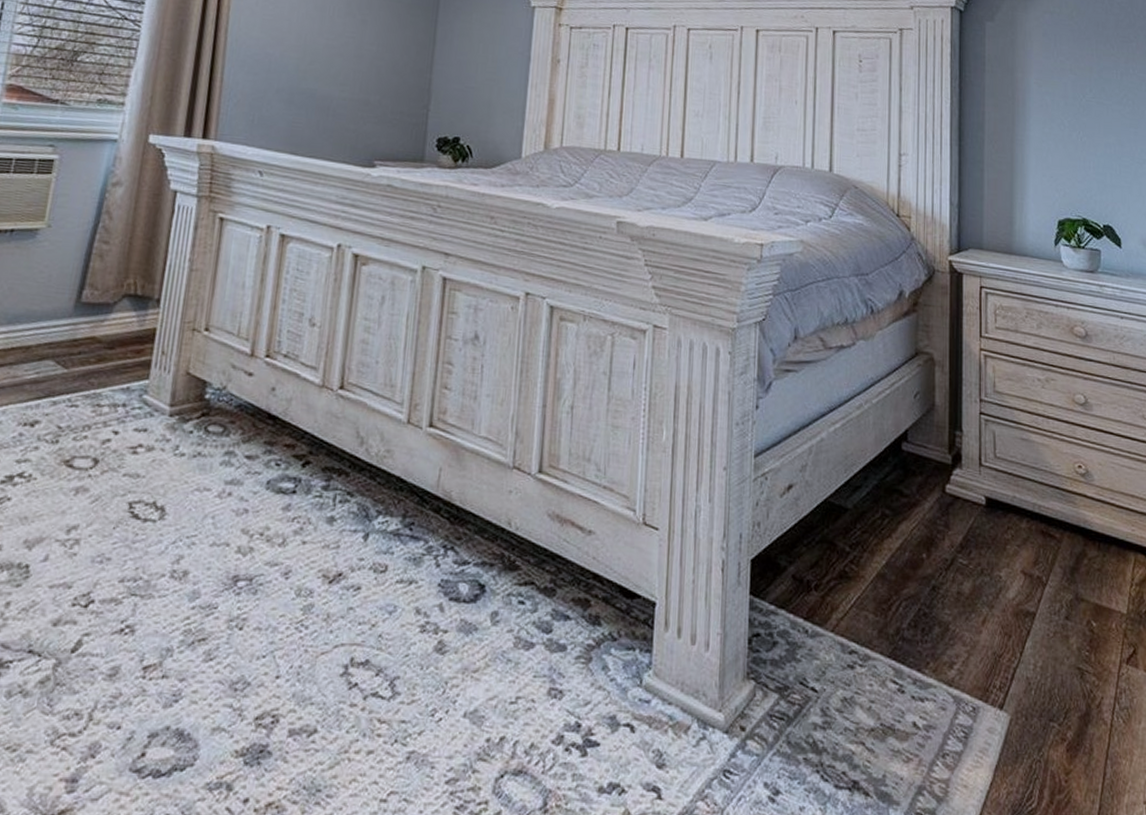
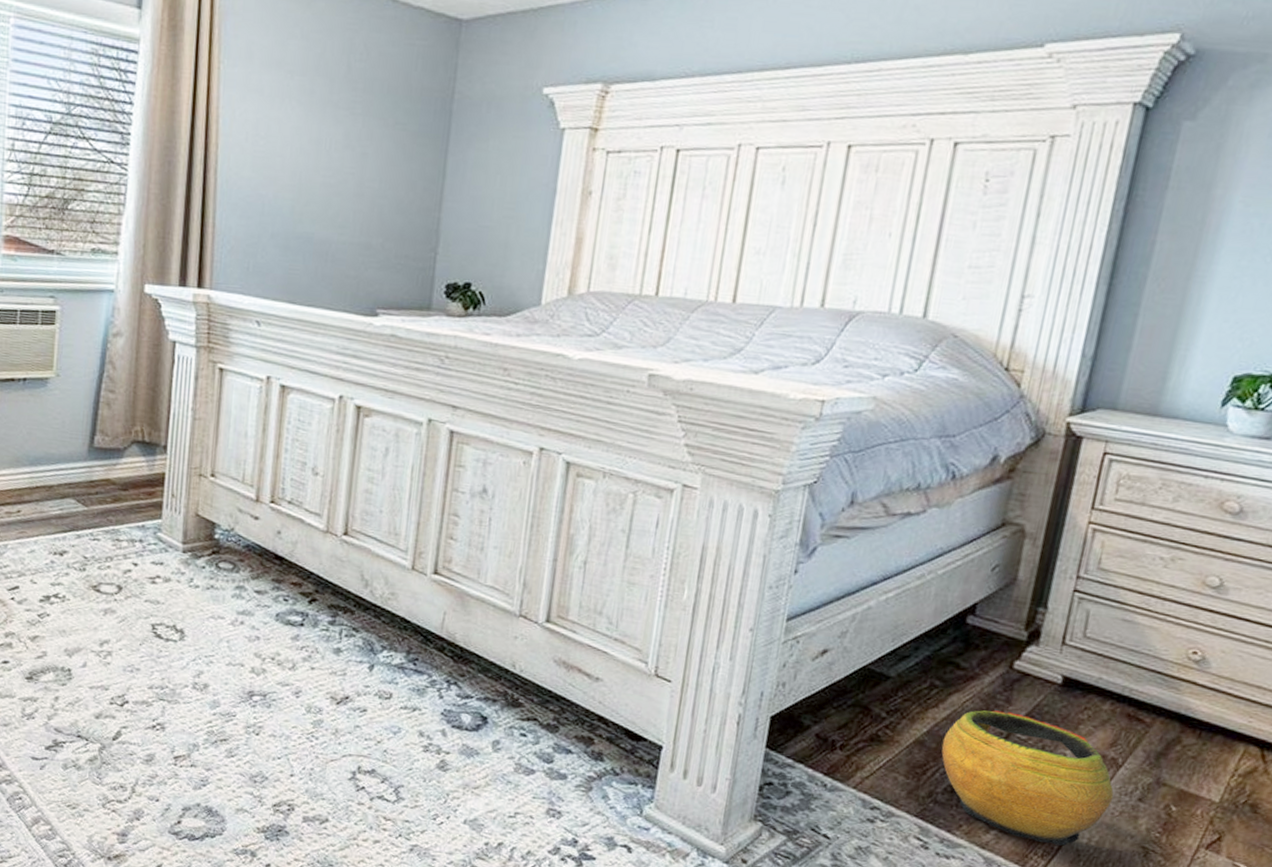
clay pot: none [900,536,1046,675] -> present [941,710,1114,846]

